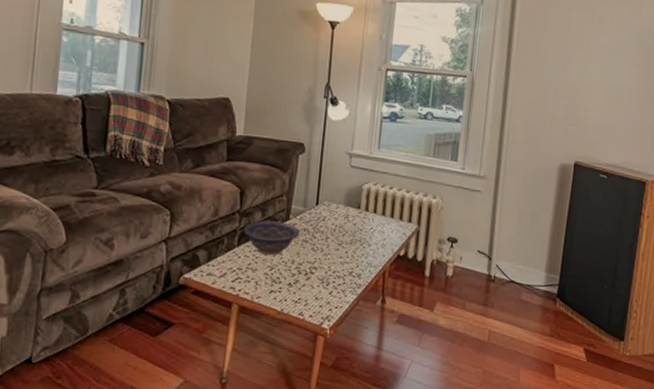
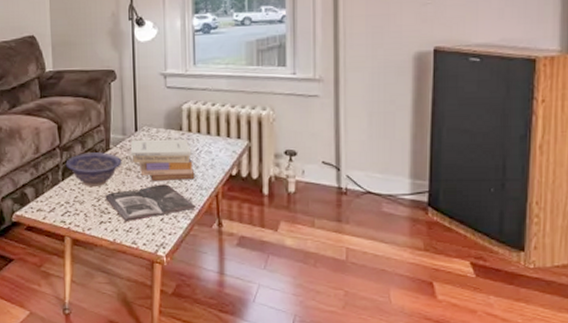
magazine: none [278,258,364,292] -> present [105,184,196,221]
books: none [308,213,367,257] -> present [130,138,195,182]

